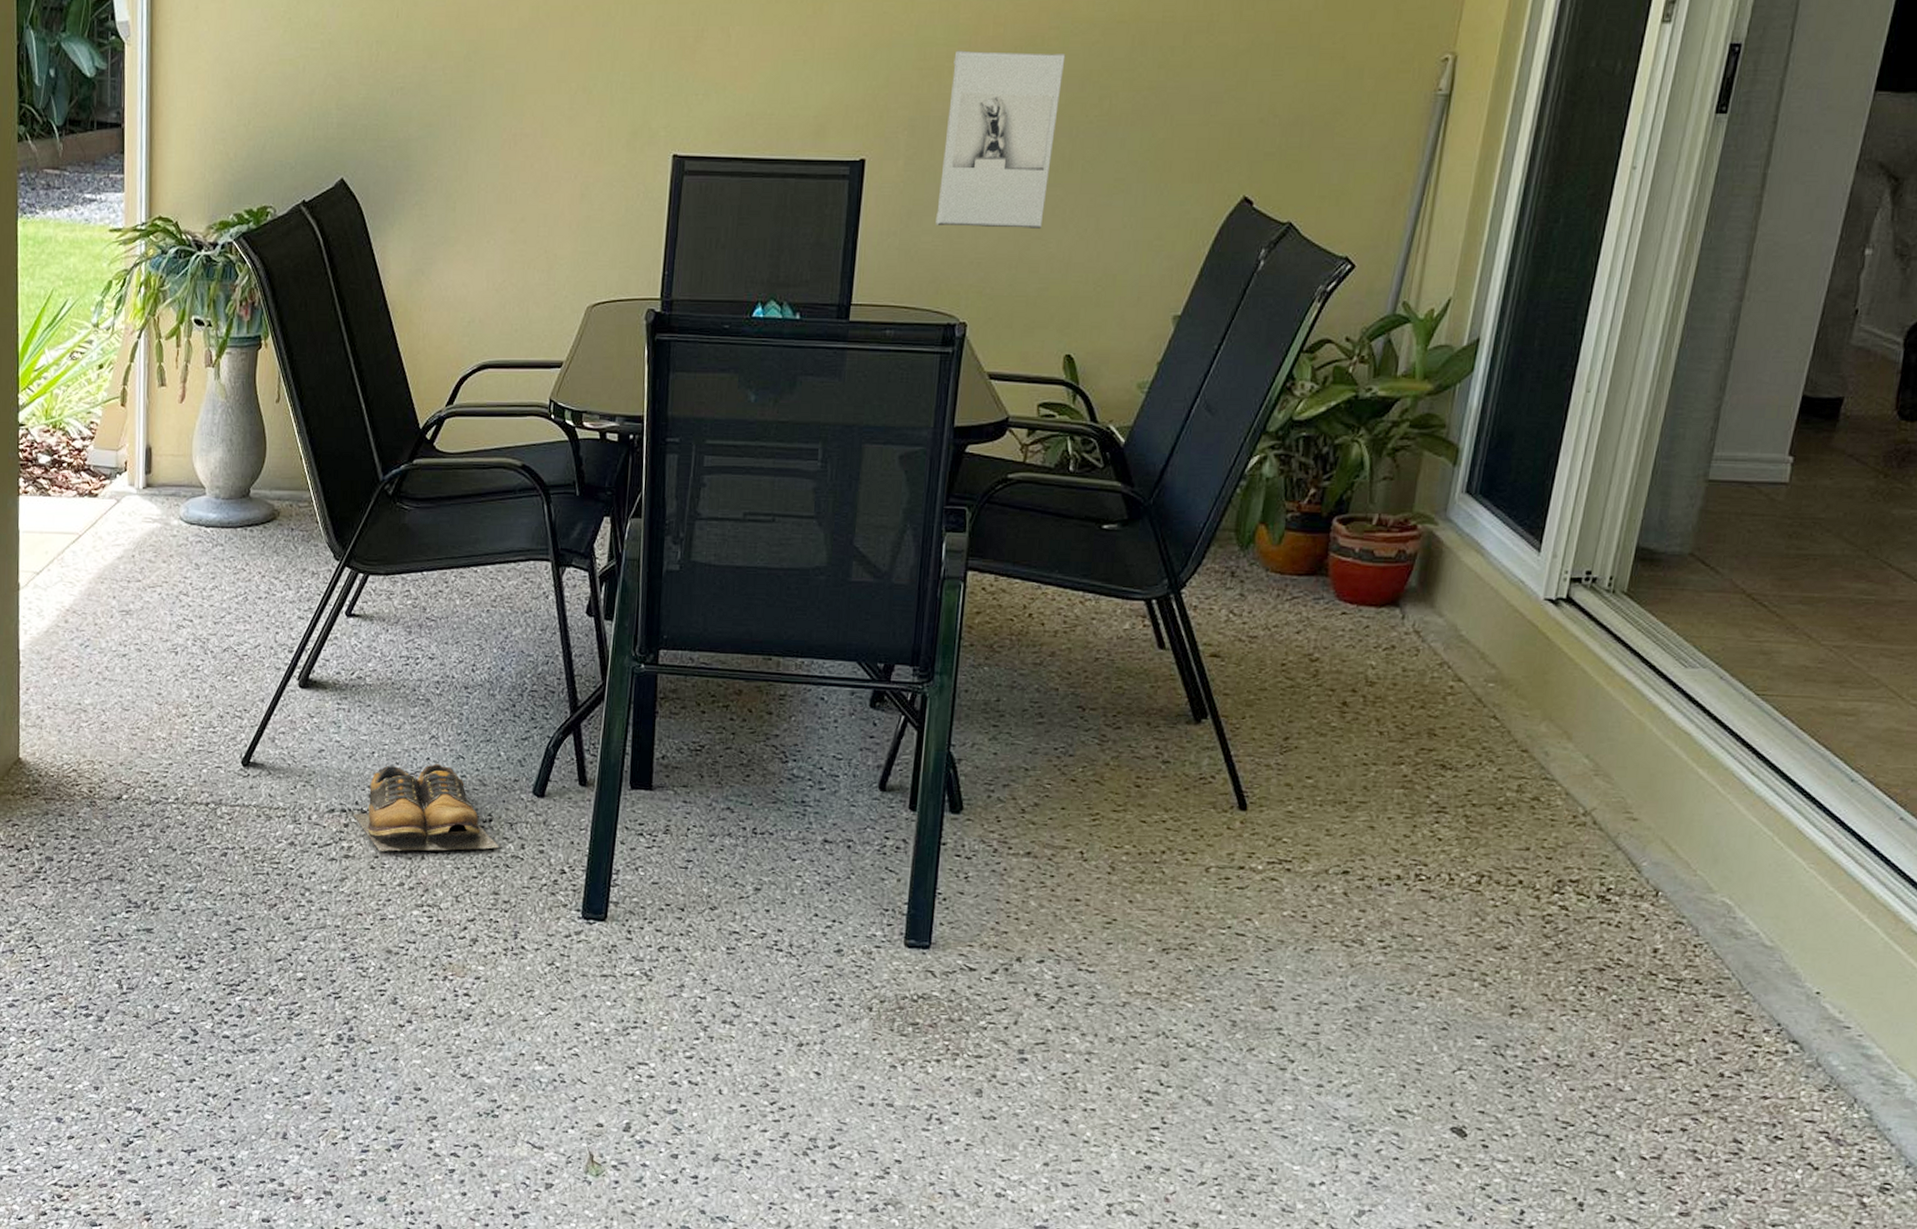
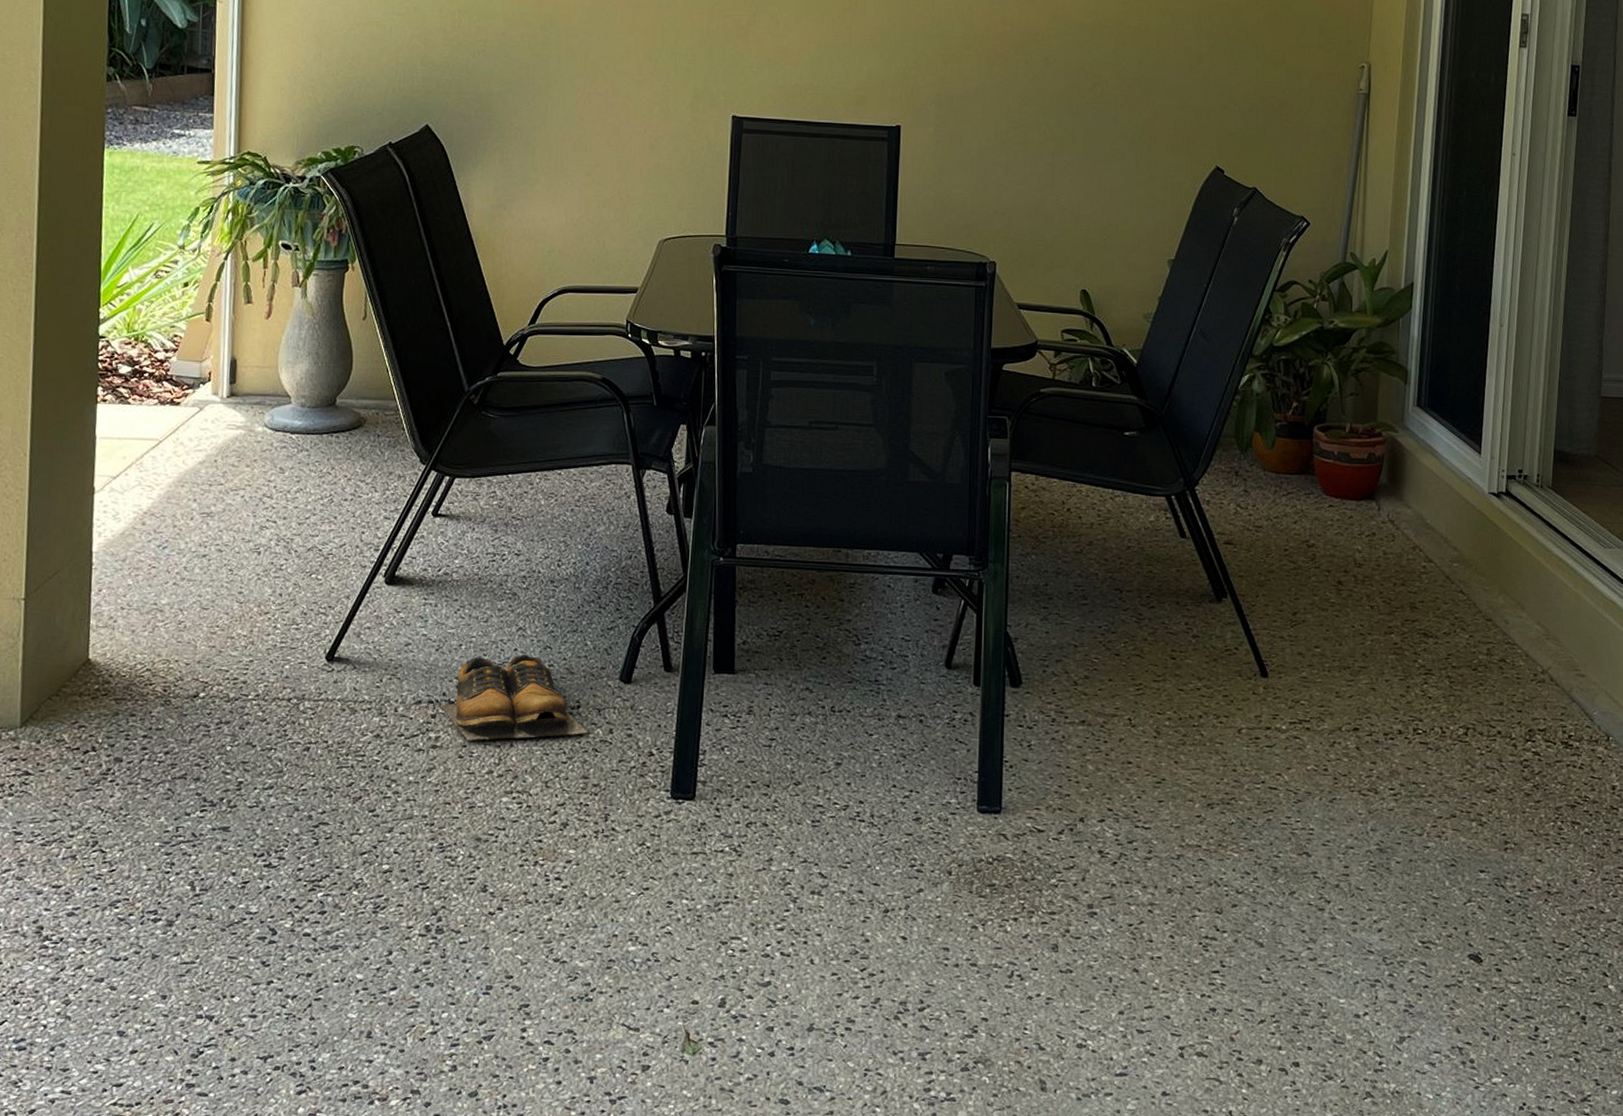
wall sculpture: present [936,50,1066,228] -> none [964,42,1063,186]

